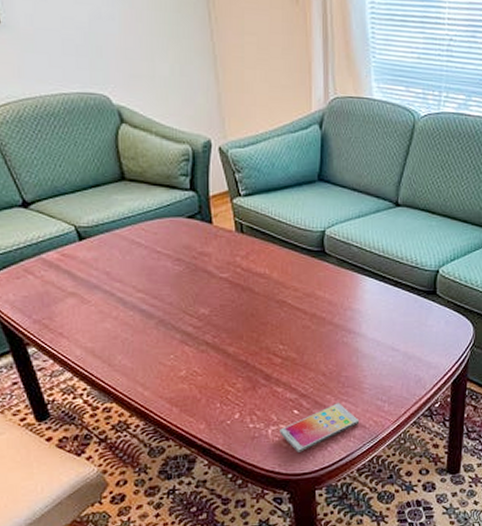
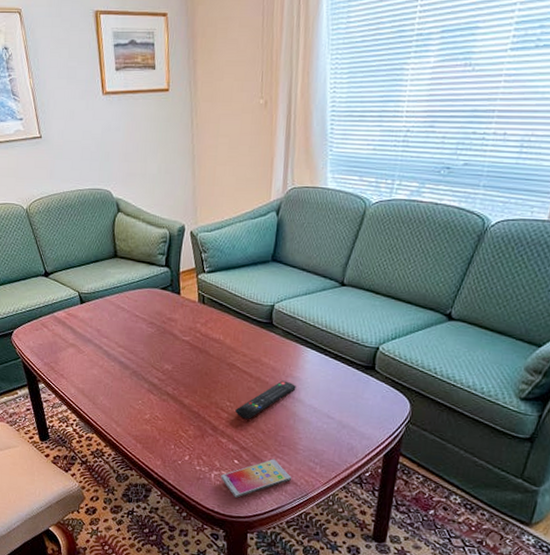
remote control: none [290,314,356,362] -> present [235,380,296,419]

